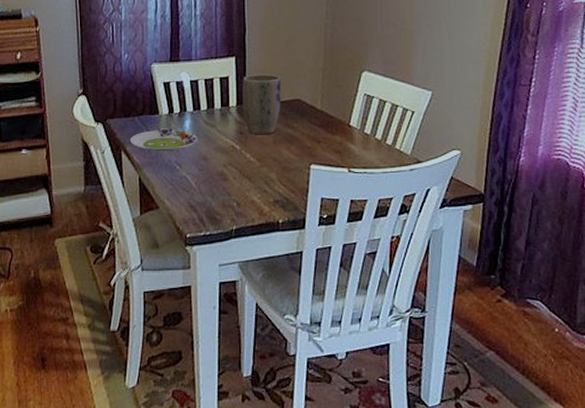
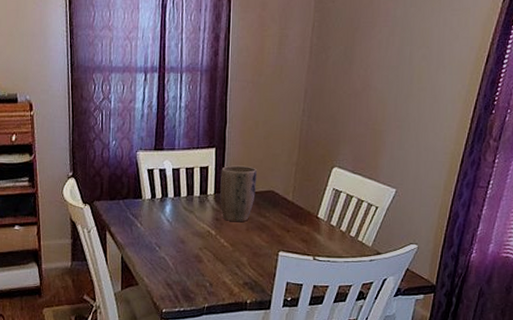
salad plate: present [130,127,197,152] -> none [114,211,176,234]

